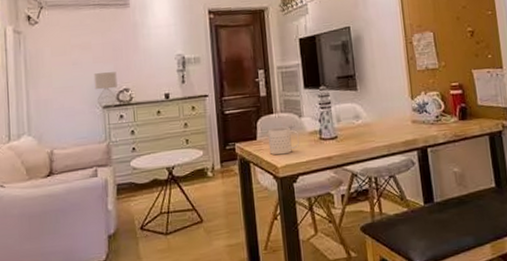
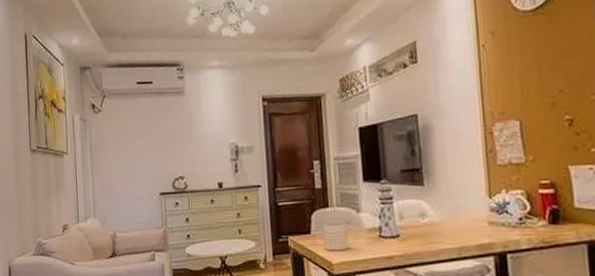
table lamp: present [93,72,118,110] -> none [151,159,173,197]

